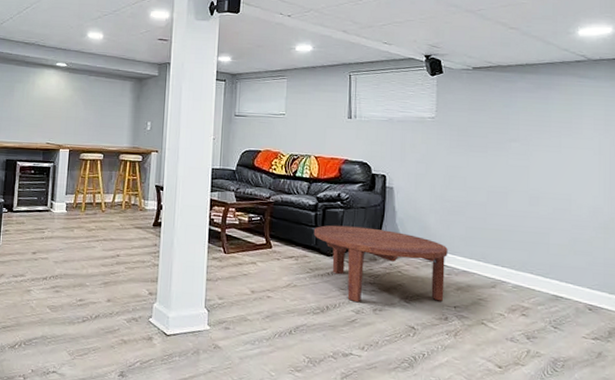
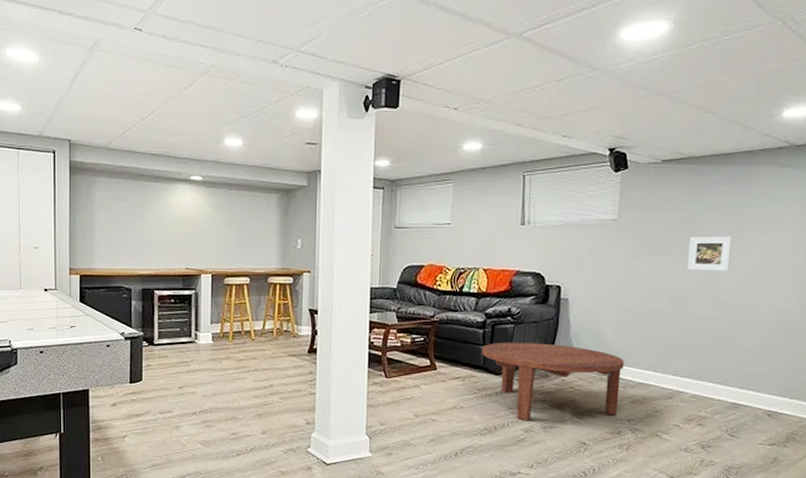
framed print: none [502,136,542,169] -> present [687,236,733,271]

